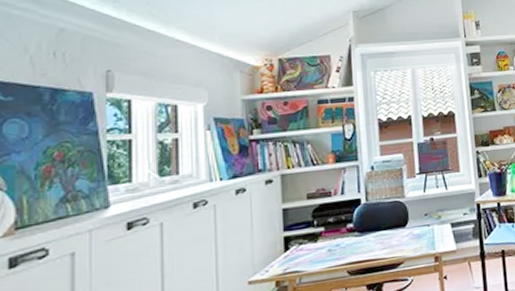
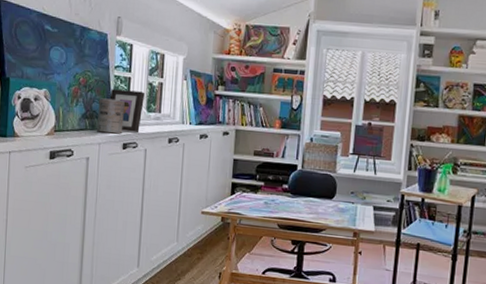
paint can: none [85,168,125,217] -> present [97,98,125,135]
picture frame: none [102,153,154,209] -> present [110,89,145,134]

